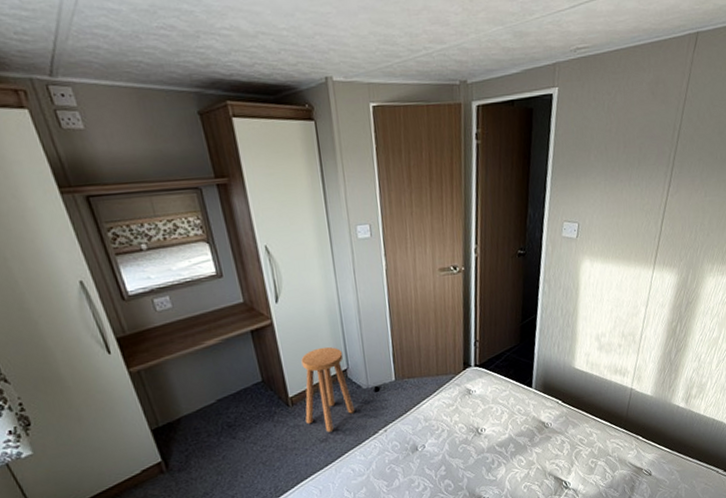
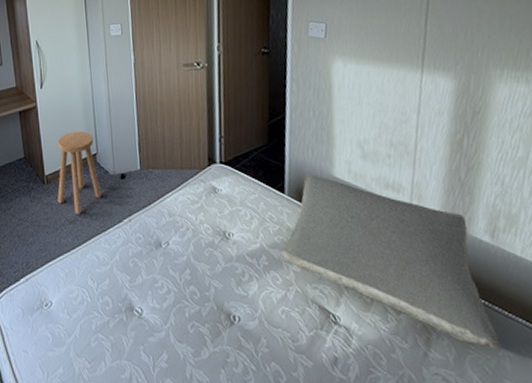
pillow: none [526,367,681,485] -> present [281,173,501,350]

